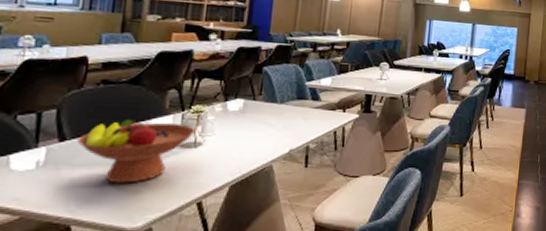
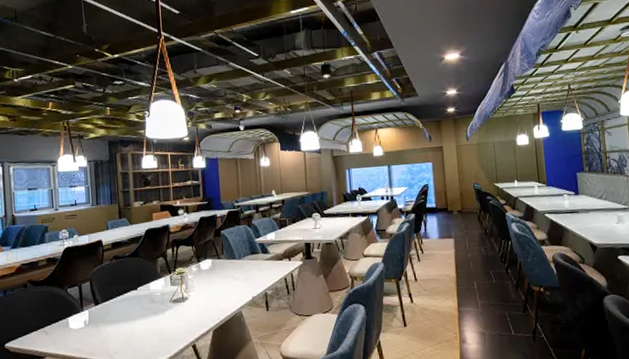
fruit bowl: present [76,120,196,184] -> none [105,284,182,334]

